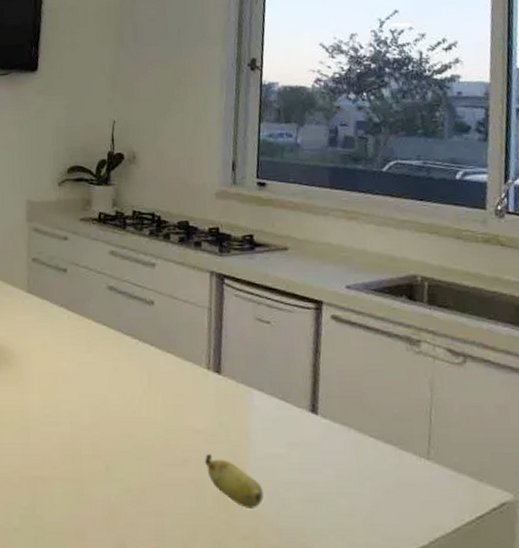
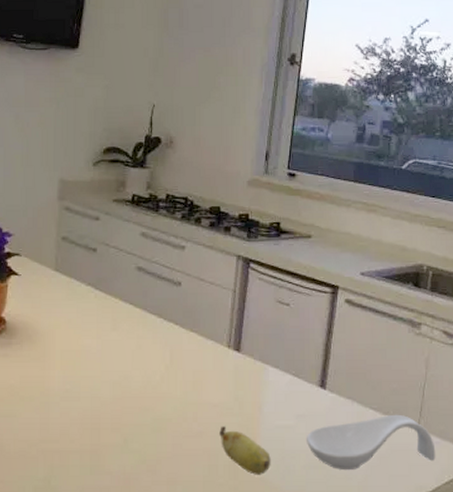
spoon rest: none [301,443,452,506] -> present [307,414,436,471]

